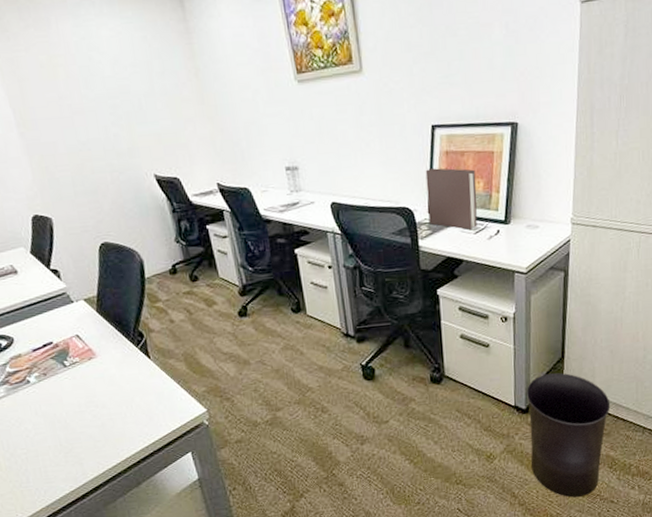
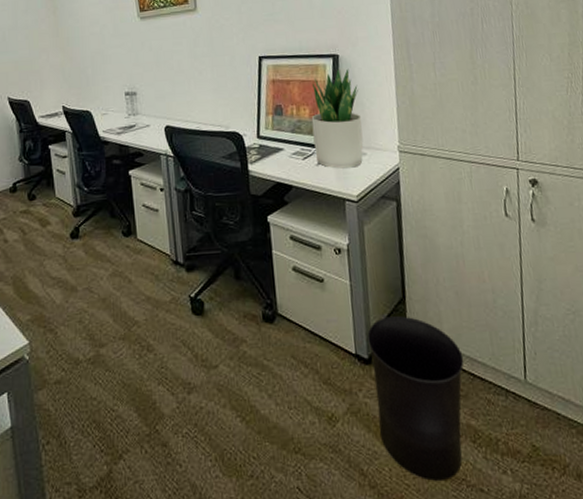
binder: present [425,168,477,230] -> none [253,95,305,155]
planter: none [485,137,537,242] -> present [311,68,363,169]

